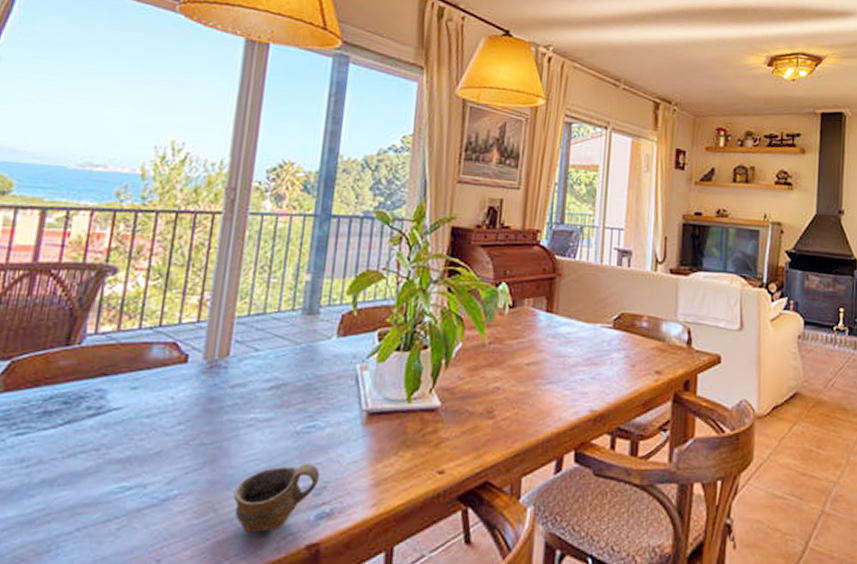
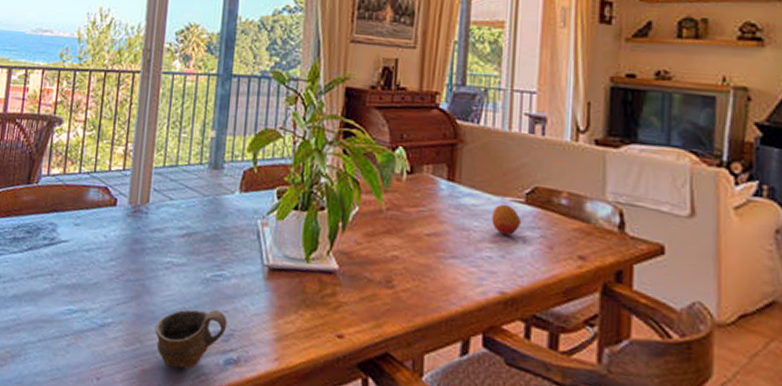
fruit: none [584,330,610,358] -> present [492,204,522,236]

